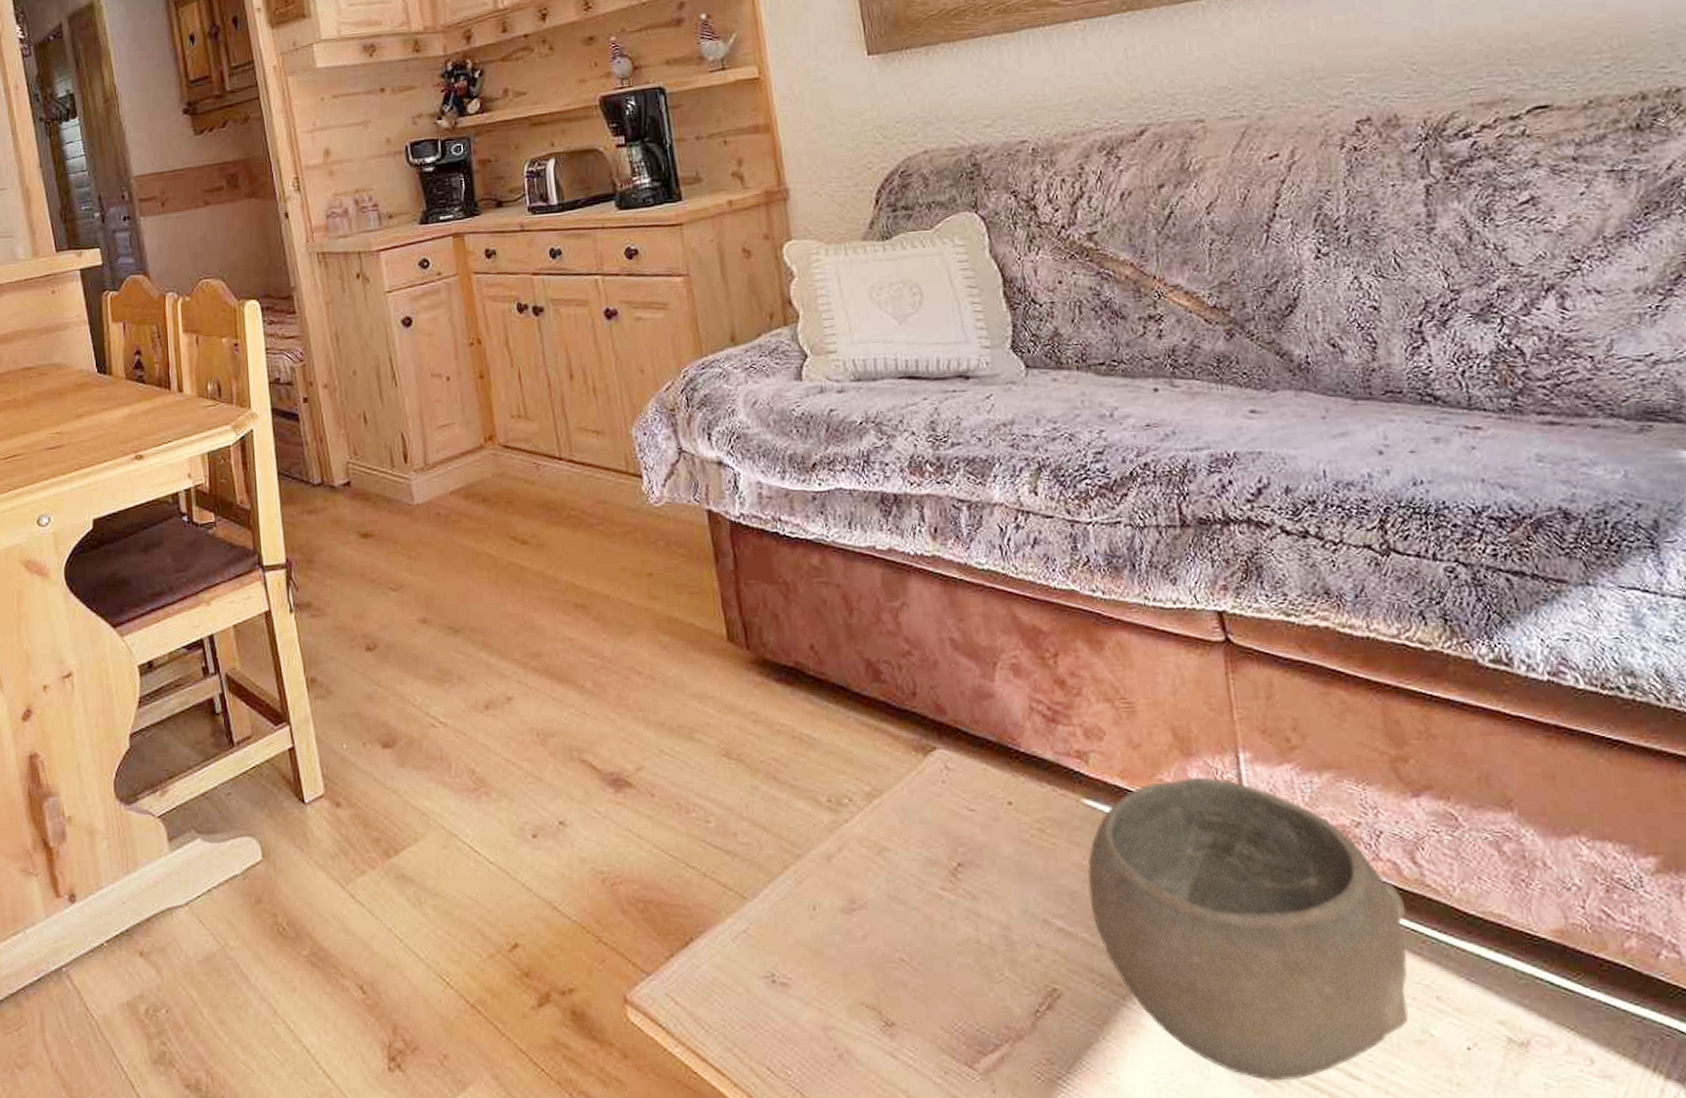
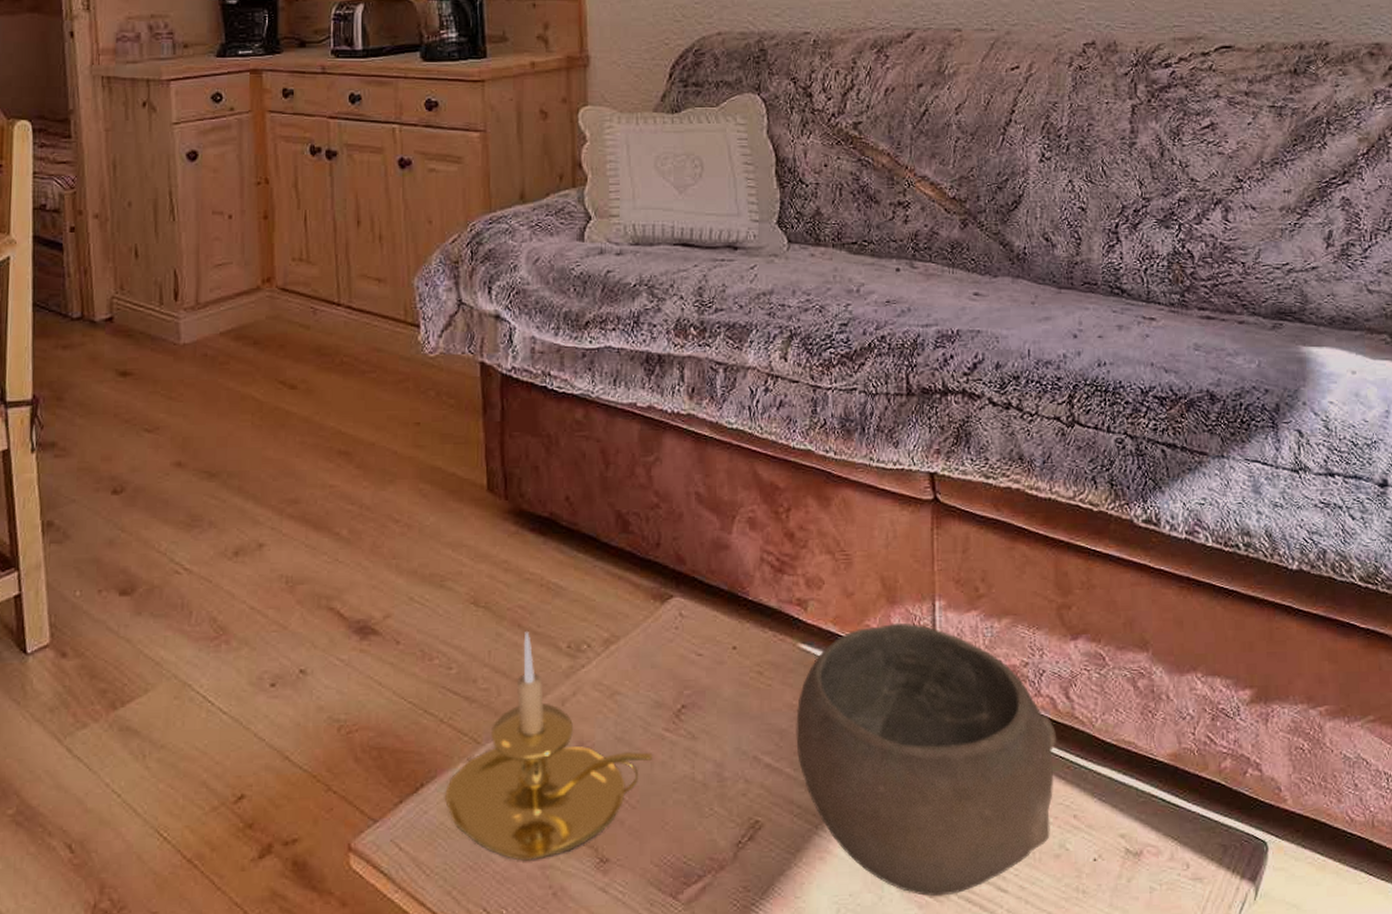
candle holder: none [716,785,931,1022] -> present [445,632,652,862]

